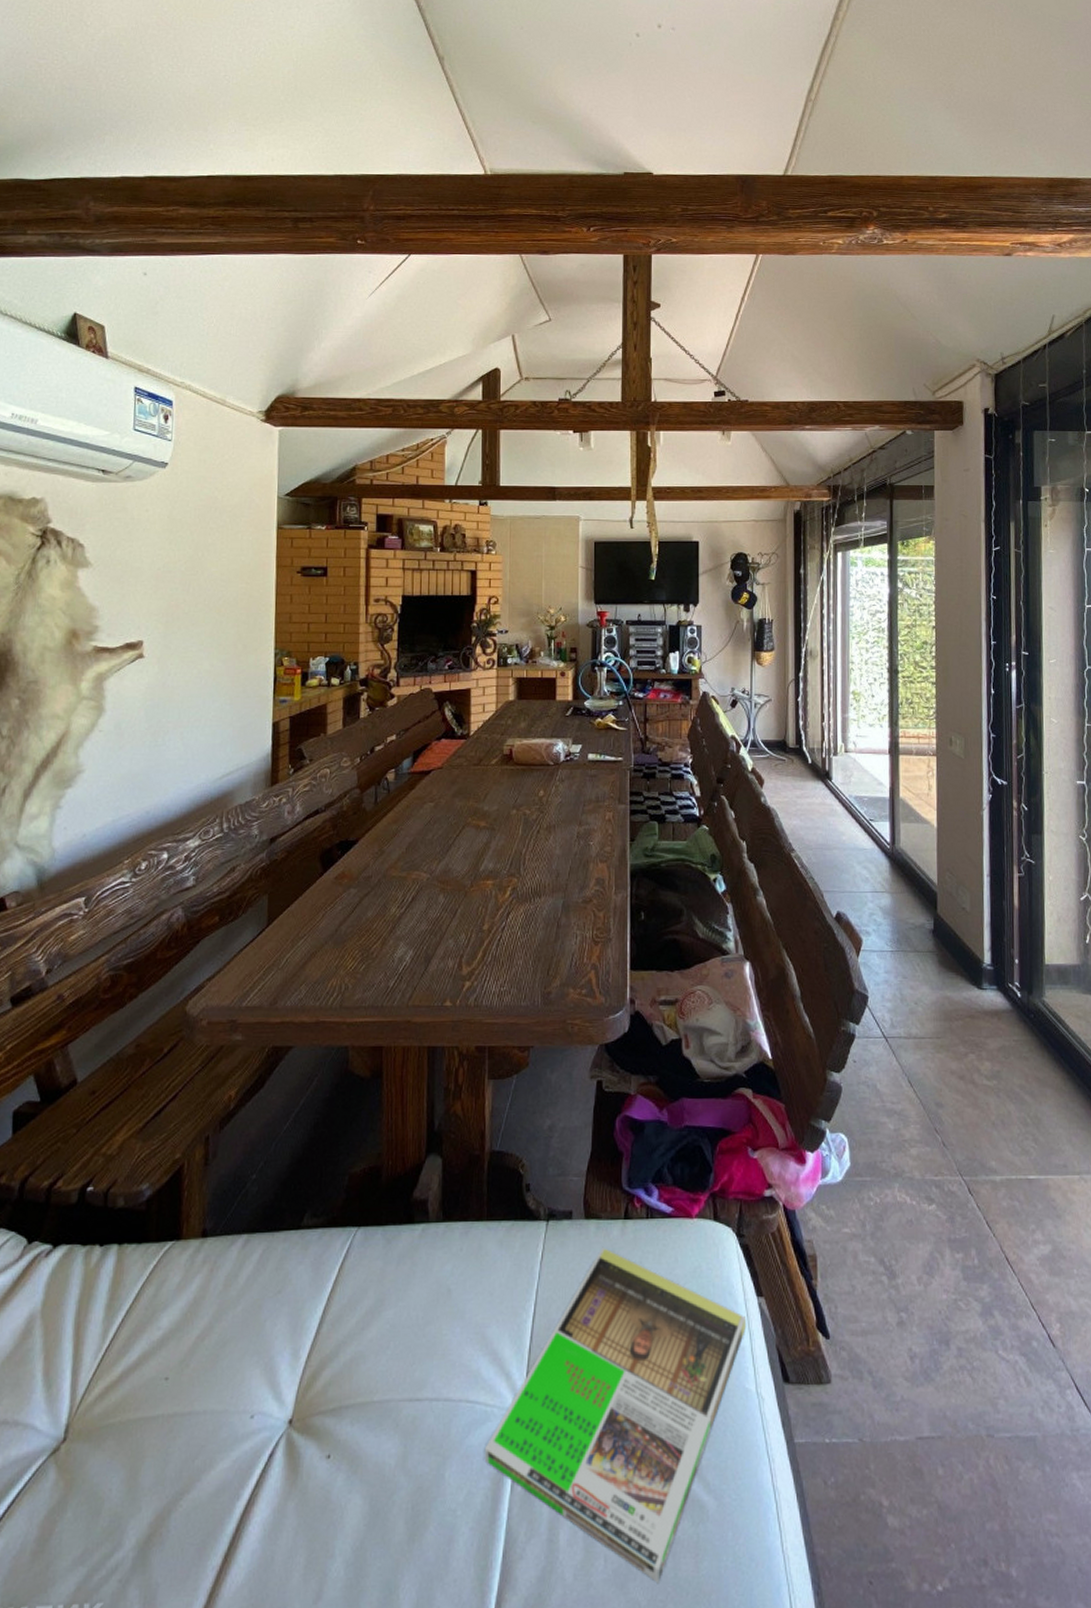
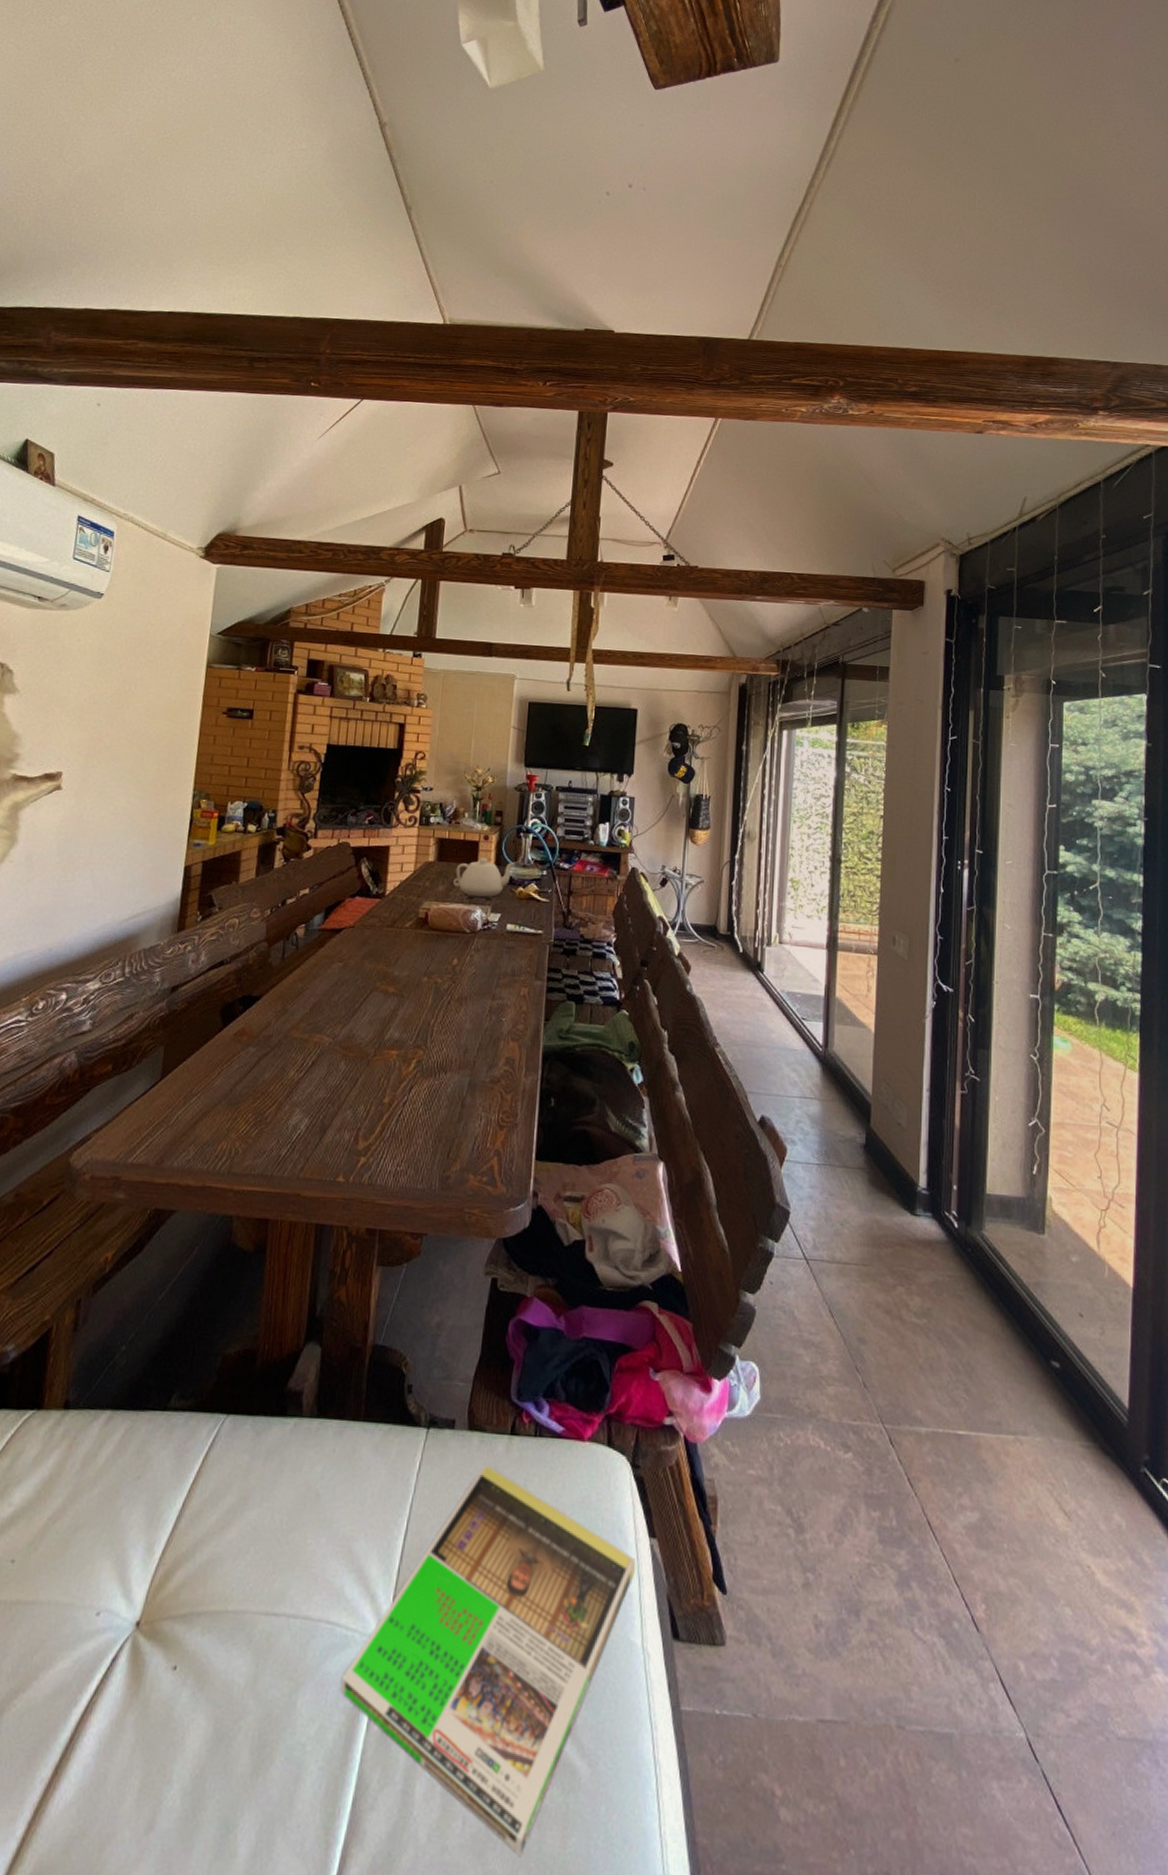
teapot: none [534,693,593,734] -> present [453,857,517,902]

